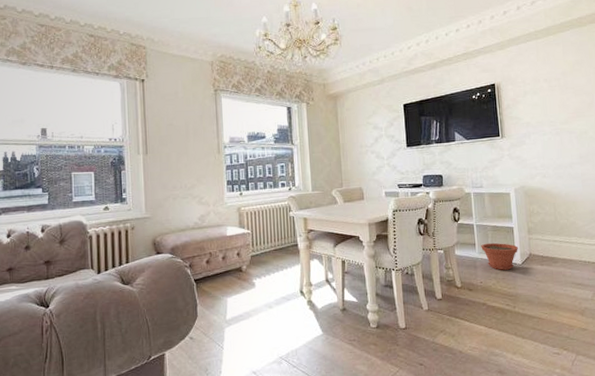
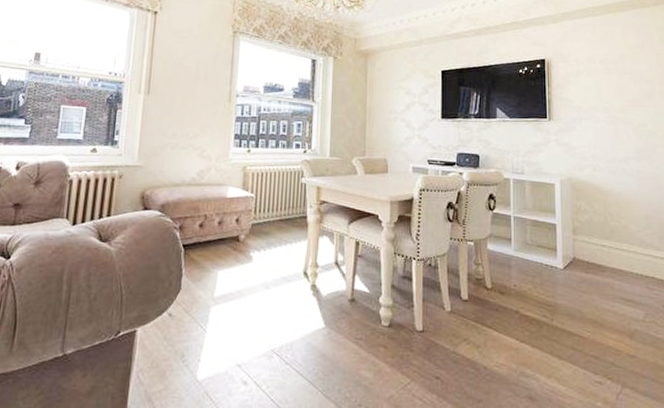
plant pot: present [481,242,518,270] -> none [518,239,560,274]

